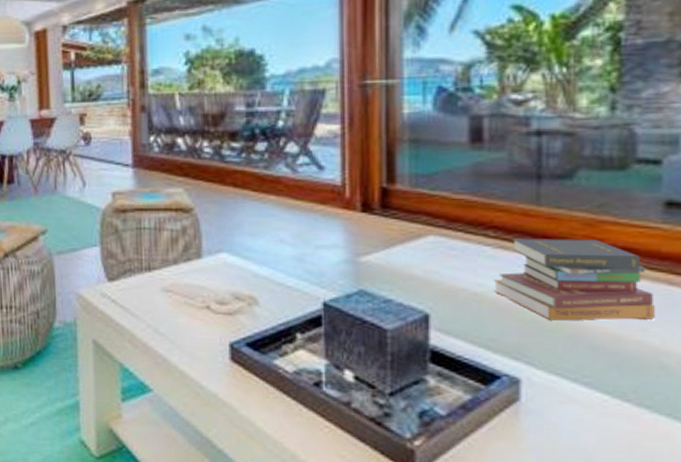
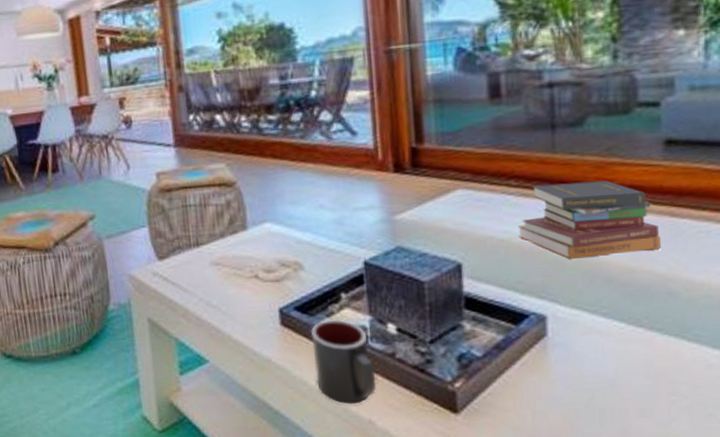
mug: none [262,359,329,452] -> present [311,319,376,405]

